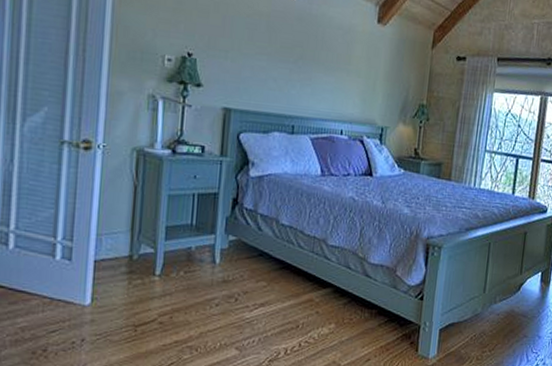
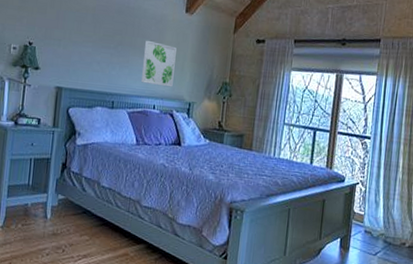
wall art: none [325,54,367,110] -> present [140,40,177,87]

